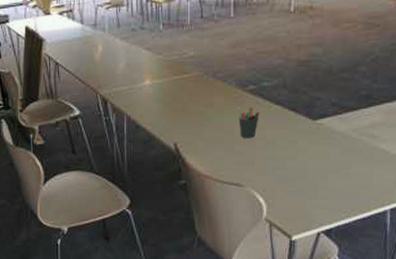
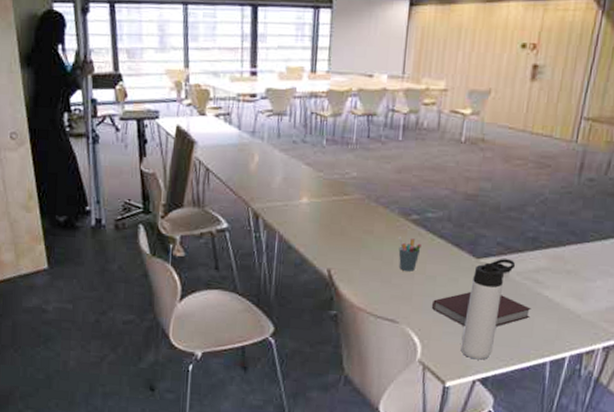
notebook: none [274,151,369,184] -> present [432,291,531,326]
thermos bottle: none [304,118,350,213] -> present [460,259,515,360]

